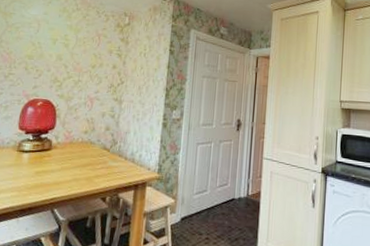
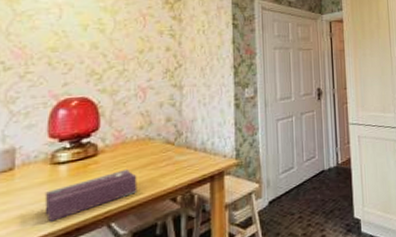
tissue box: none [9,165,78,198] -> present [45,168,138,222]

